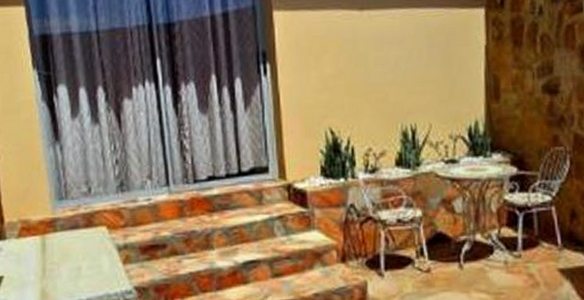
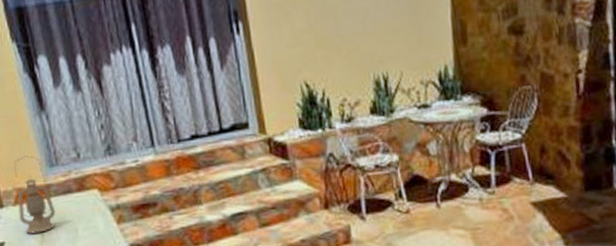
lantern: none [20,187,60,269] -> present [14,155,56,234]

